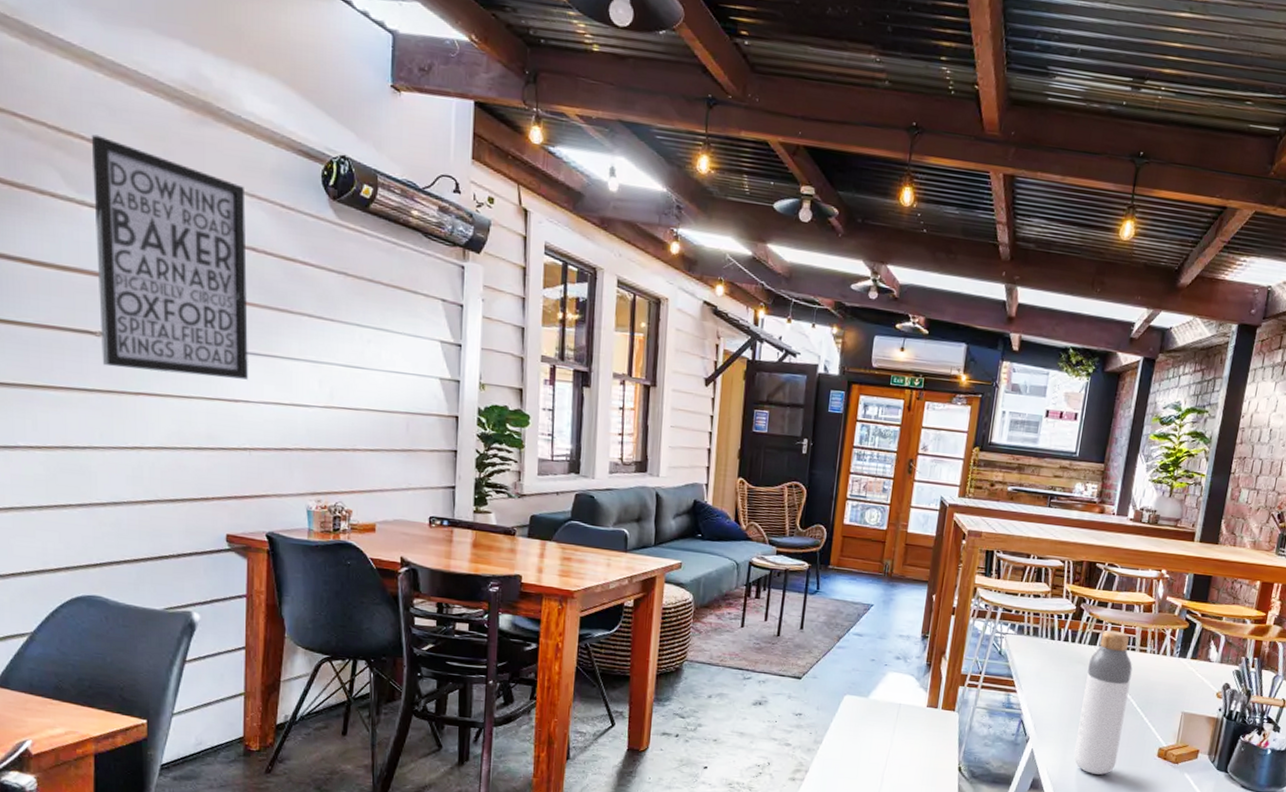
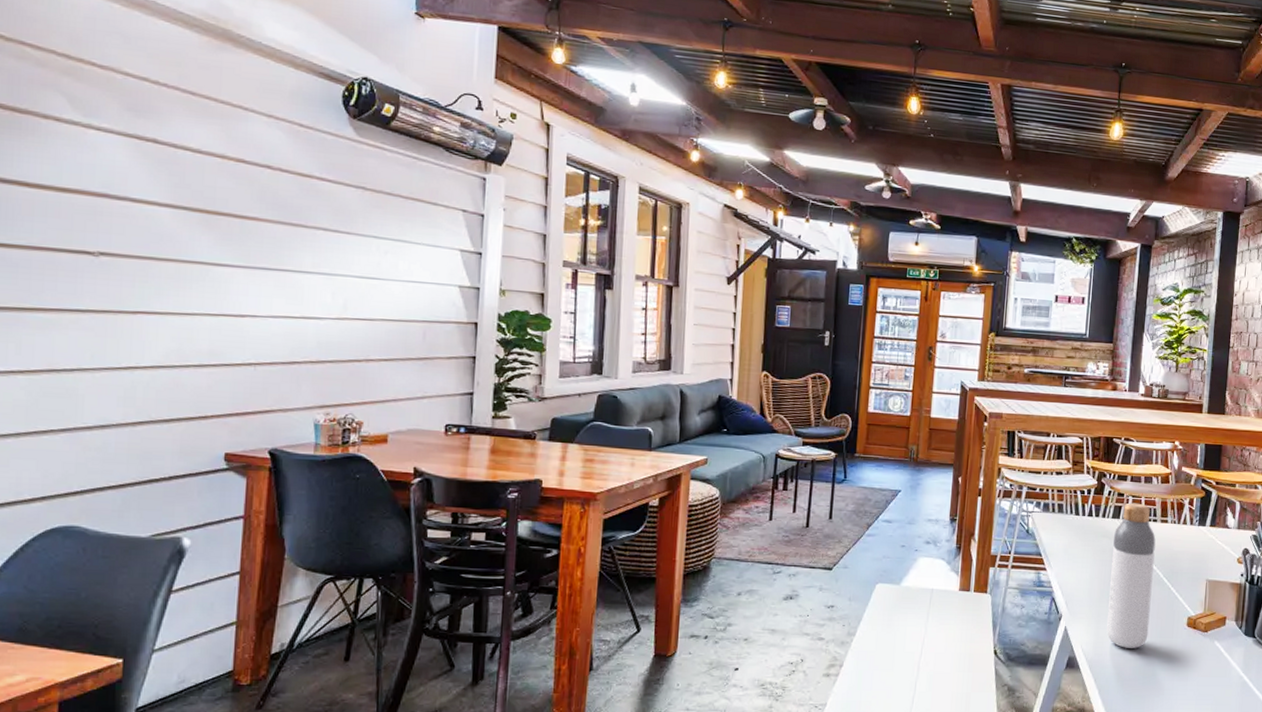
wall art: present [91,134,248,380] -> none [98,61,262,294]

